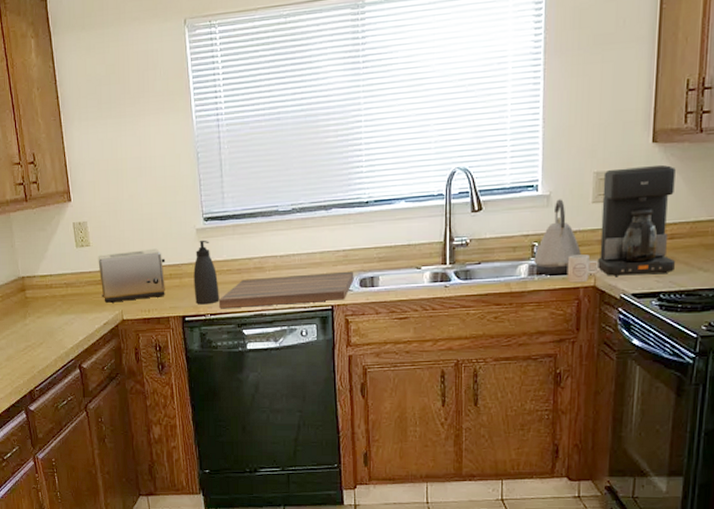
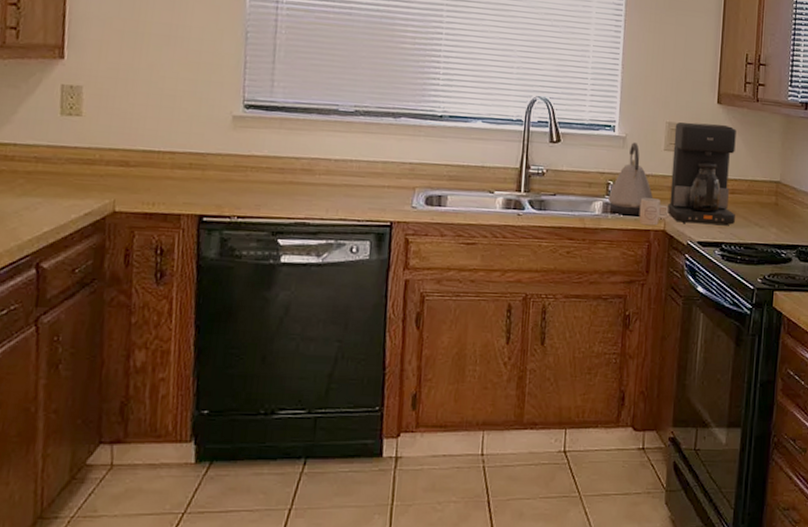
toaster: present [98,248,166,303] -> none [87,128,187,189]
soap dispenser: present [193,240,219,305] -> none [219,129,254,205]
cutting board: present [218,271,354,309] -> none [250,180,420,218]

